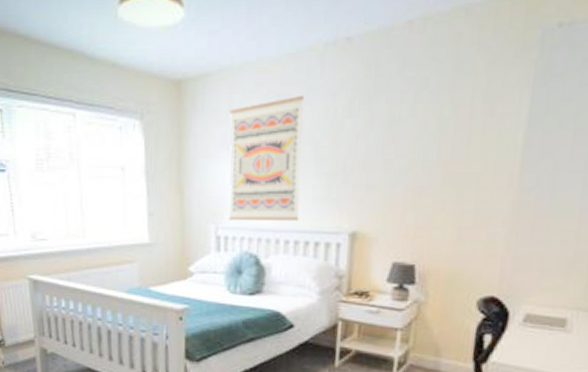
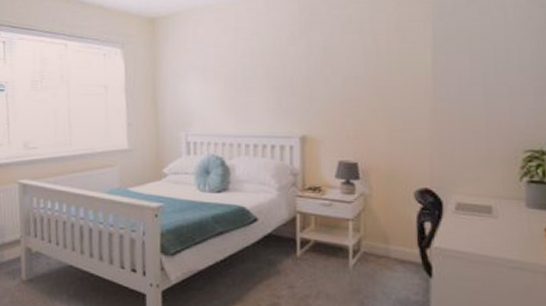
wall art: present [228,96,304,221] -> none [195,29,257,129]

